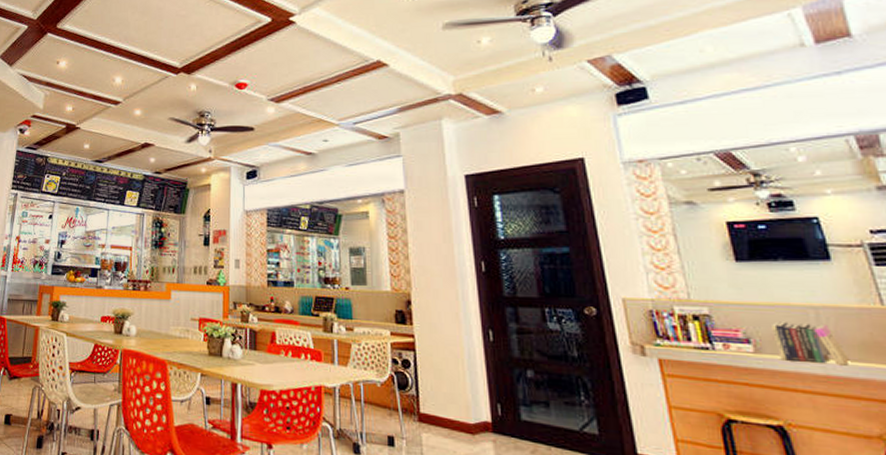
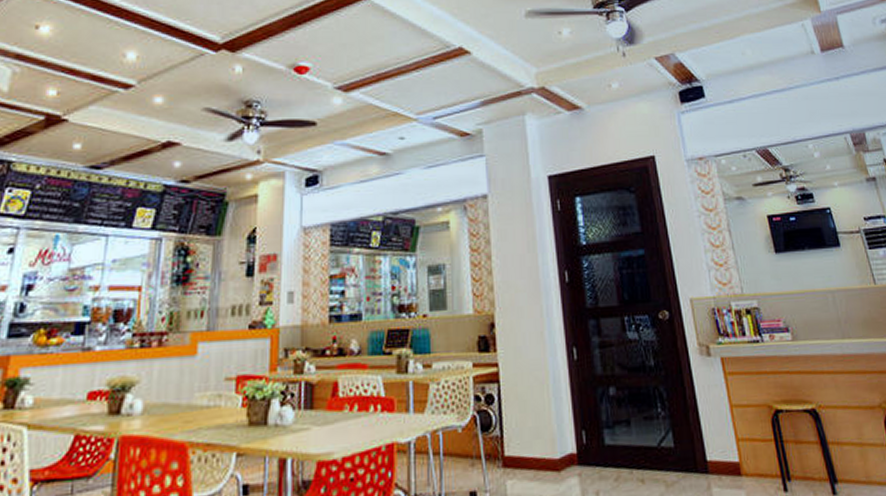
books: present [770,321,850,366] -> none [802,307,857,345]

